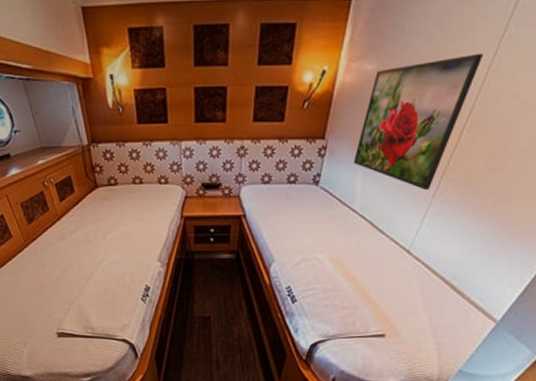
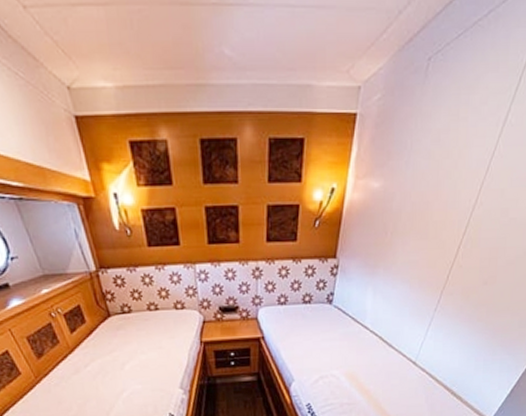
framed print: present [354,53,484,191] -> none [364,171,477,305]

